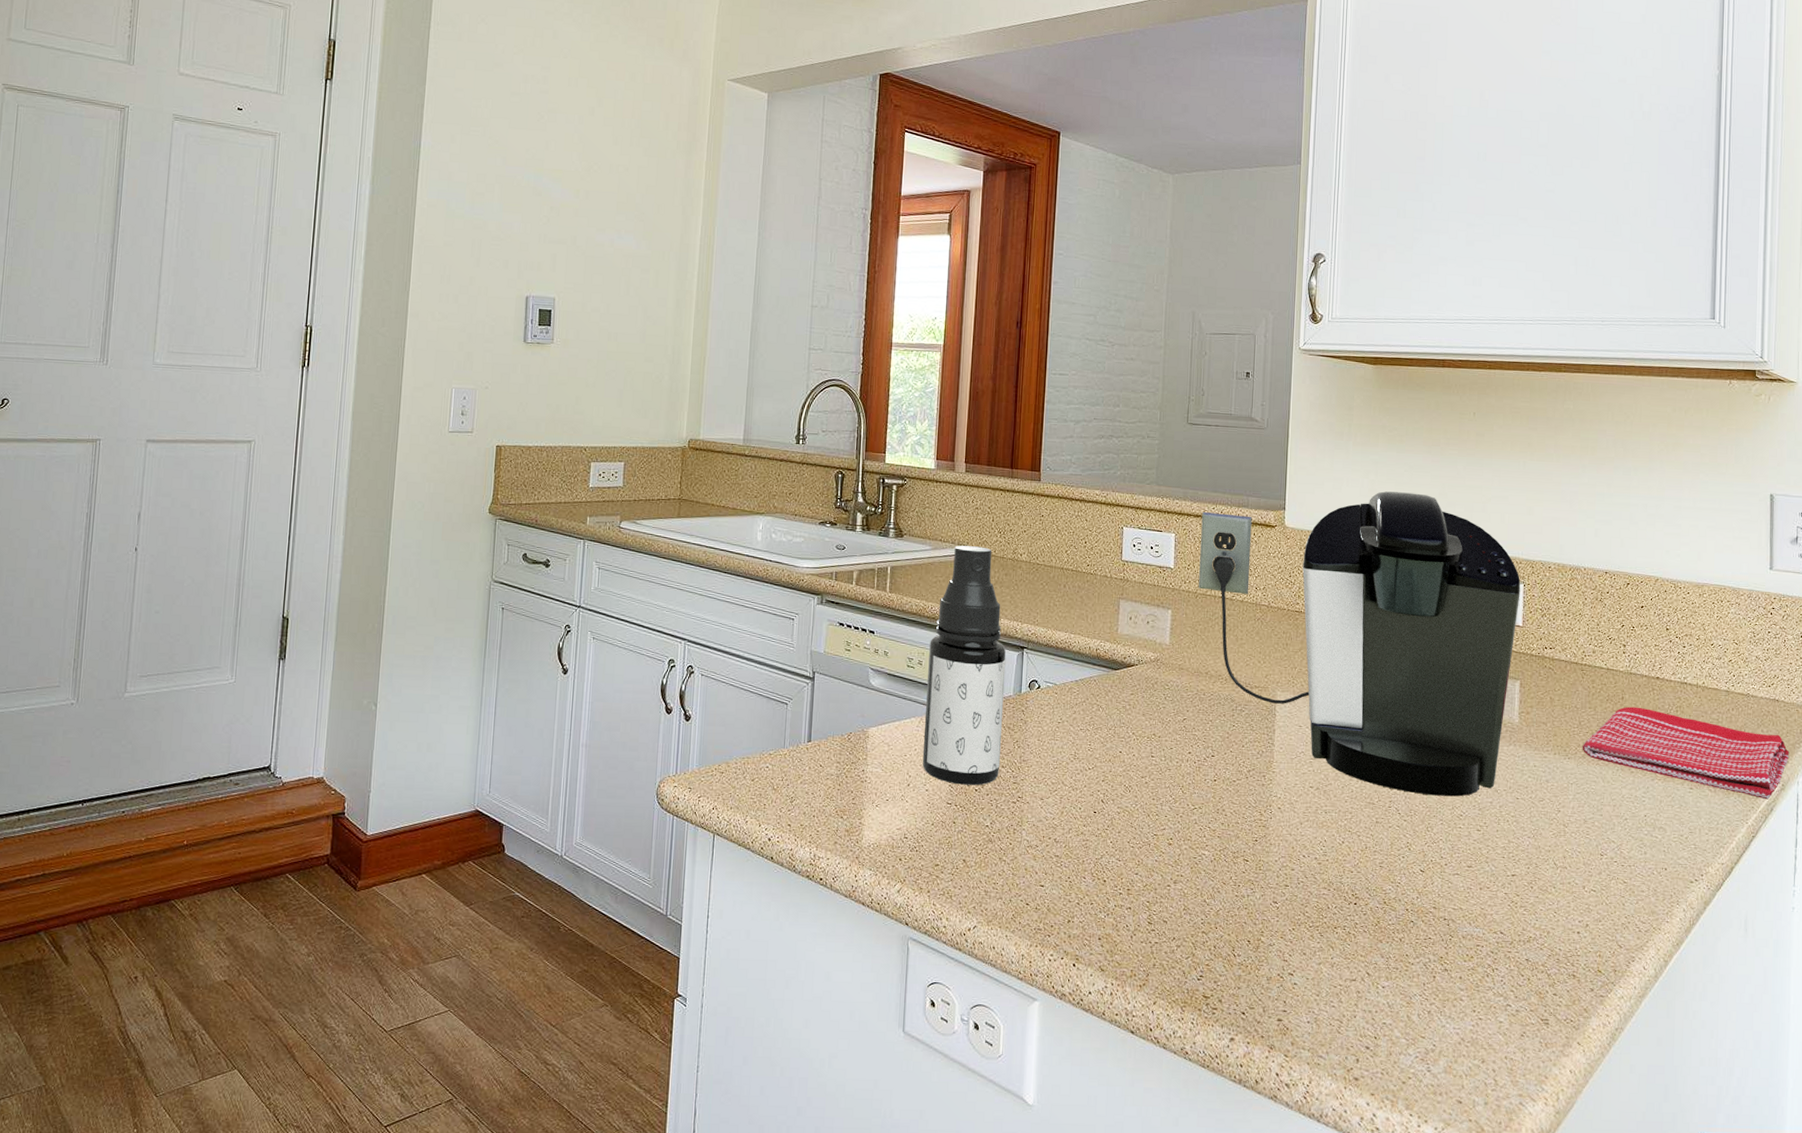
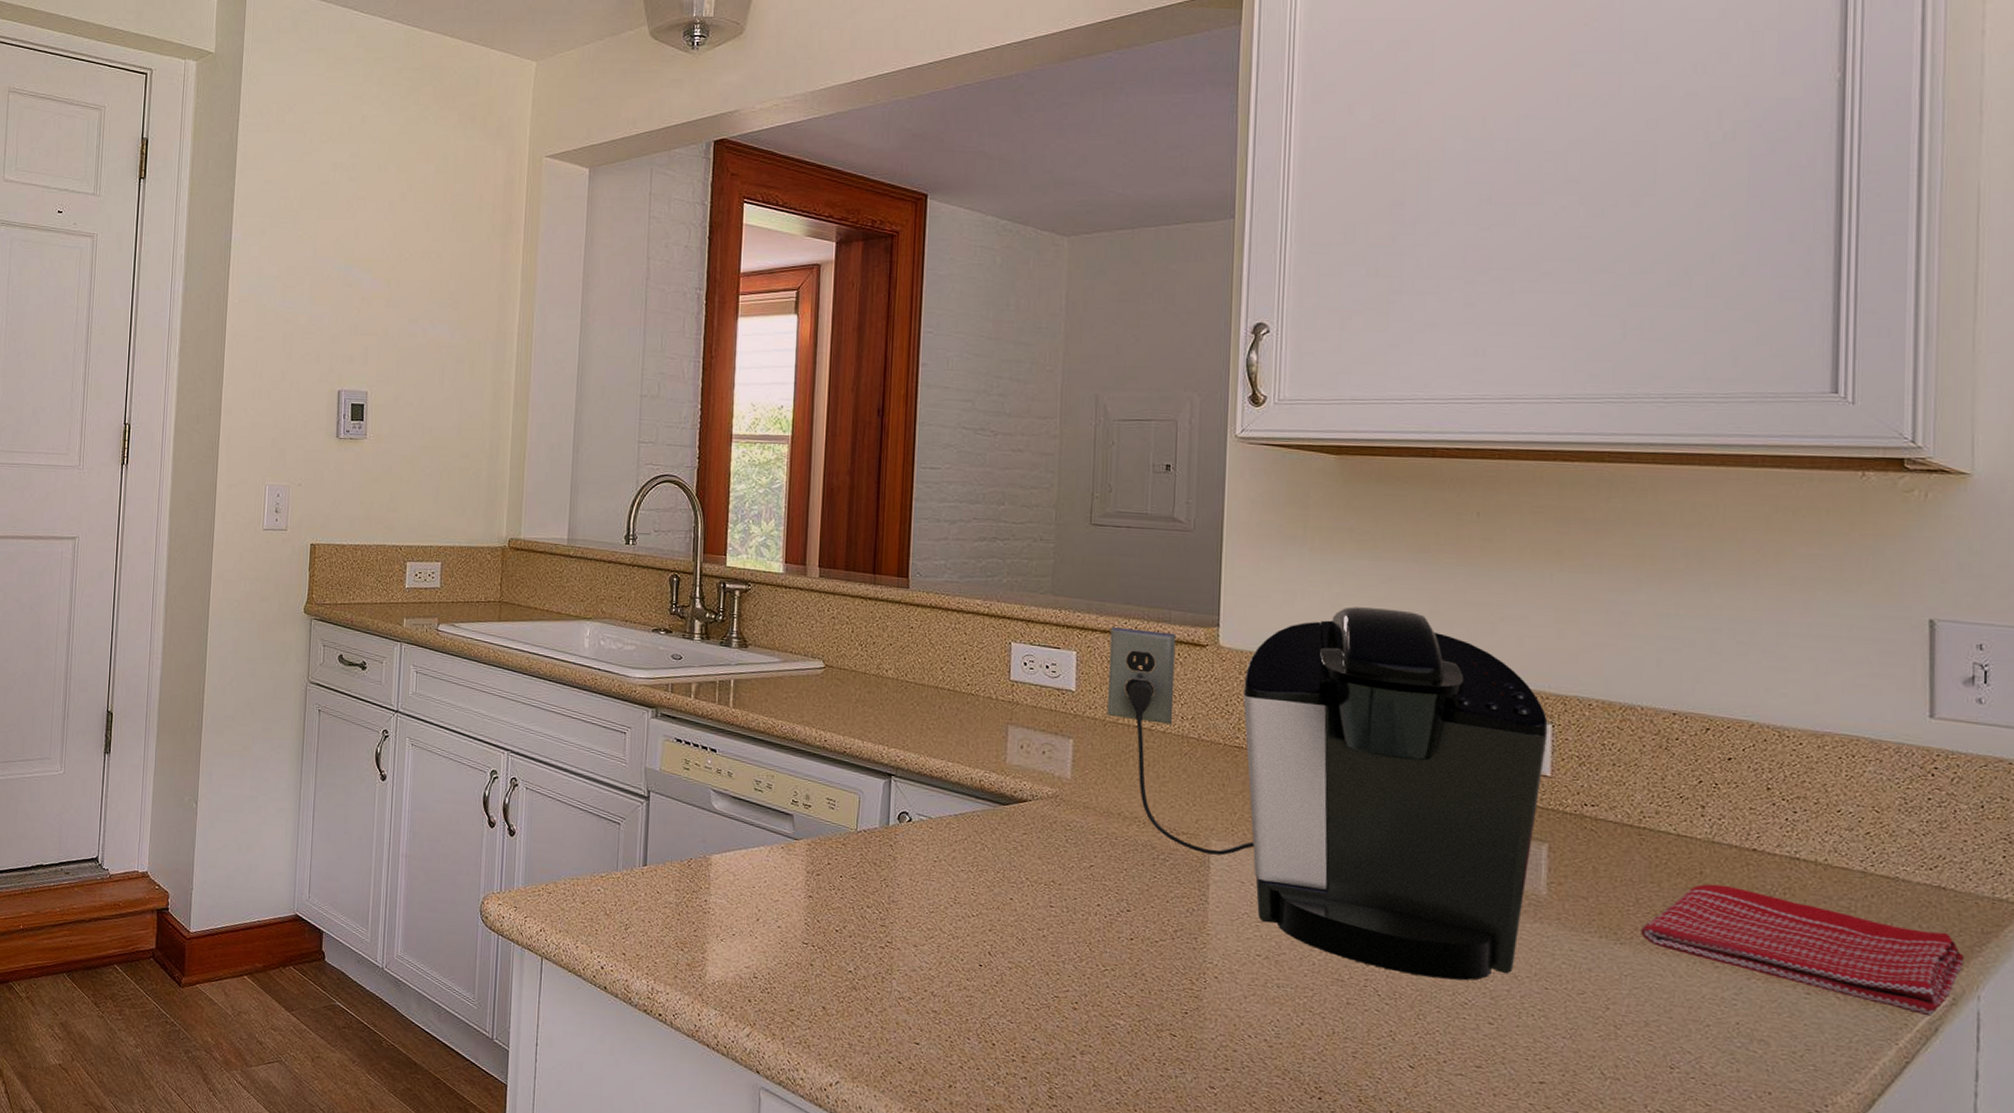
spray bottle: present [922,545,1006,786] -> none [773,658,871,926]

